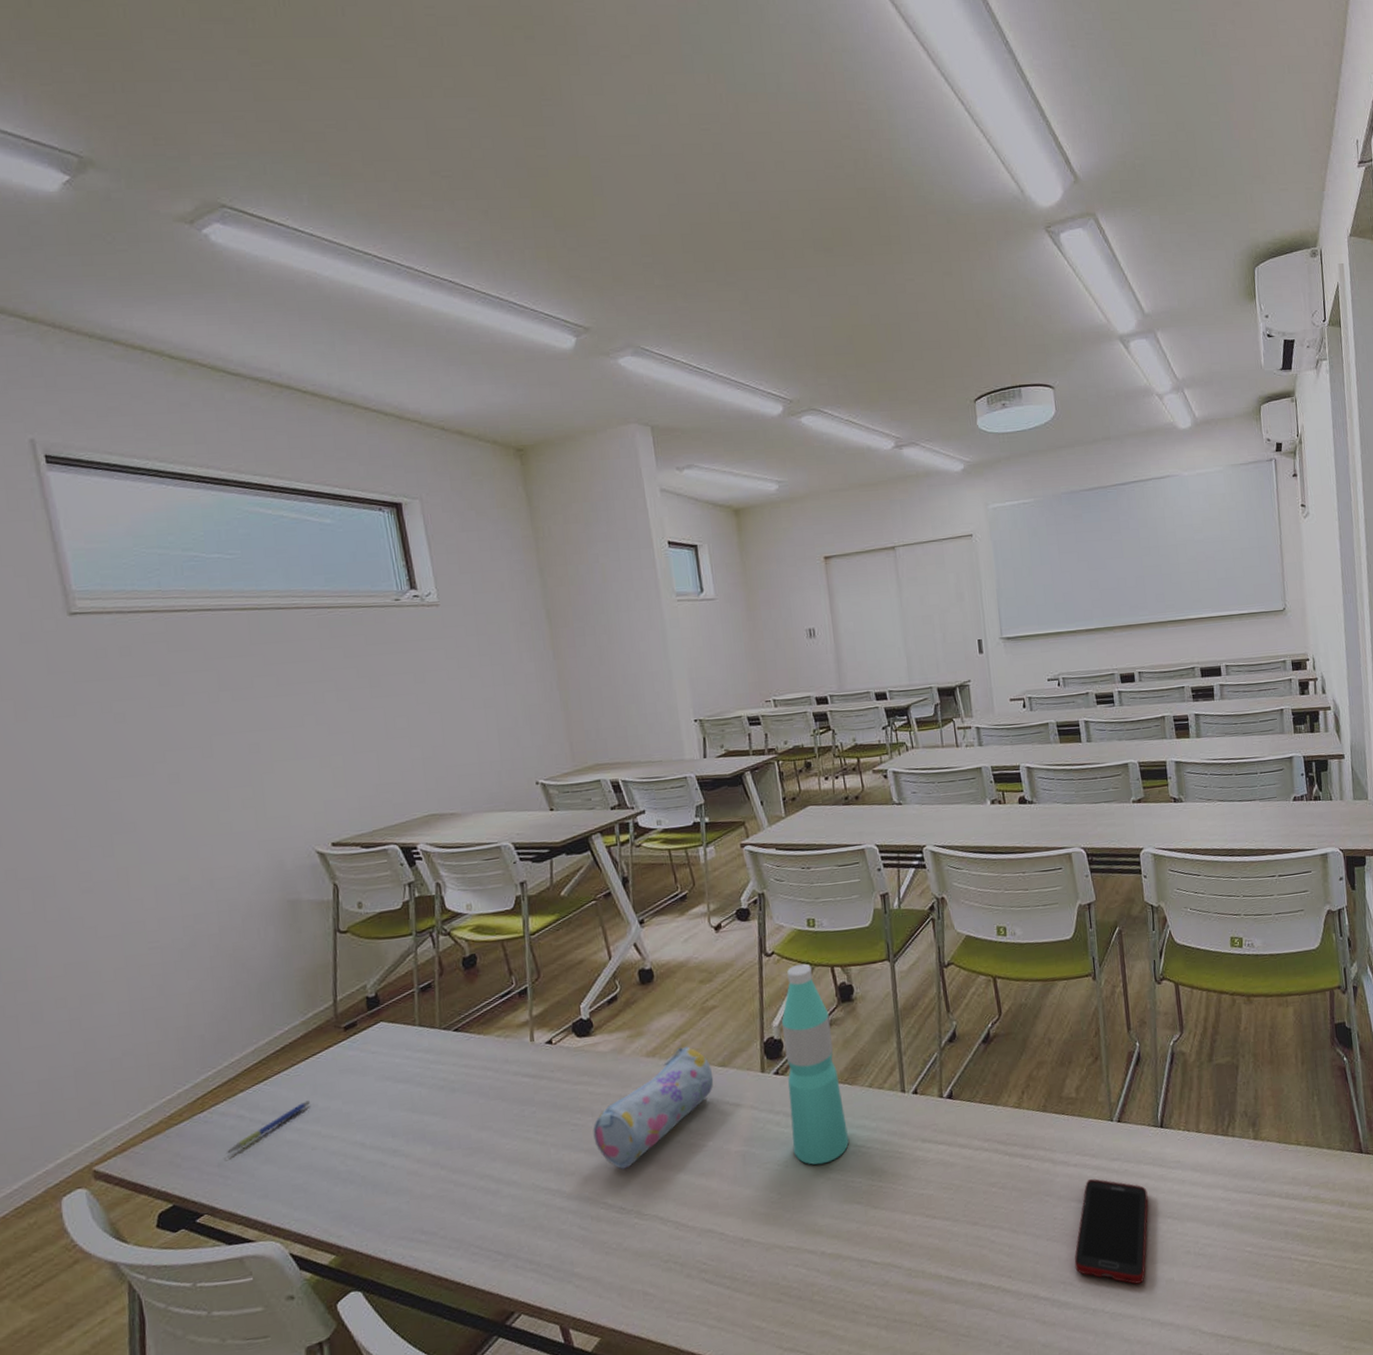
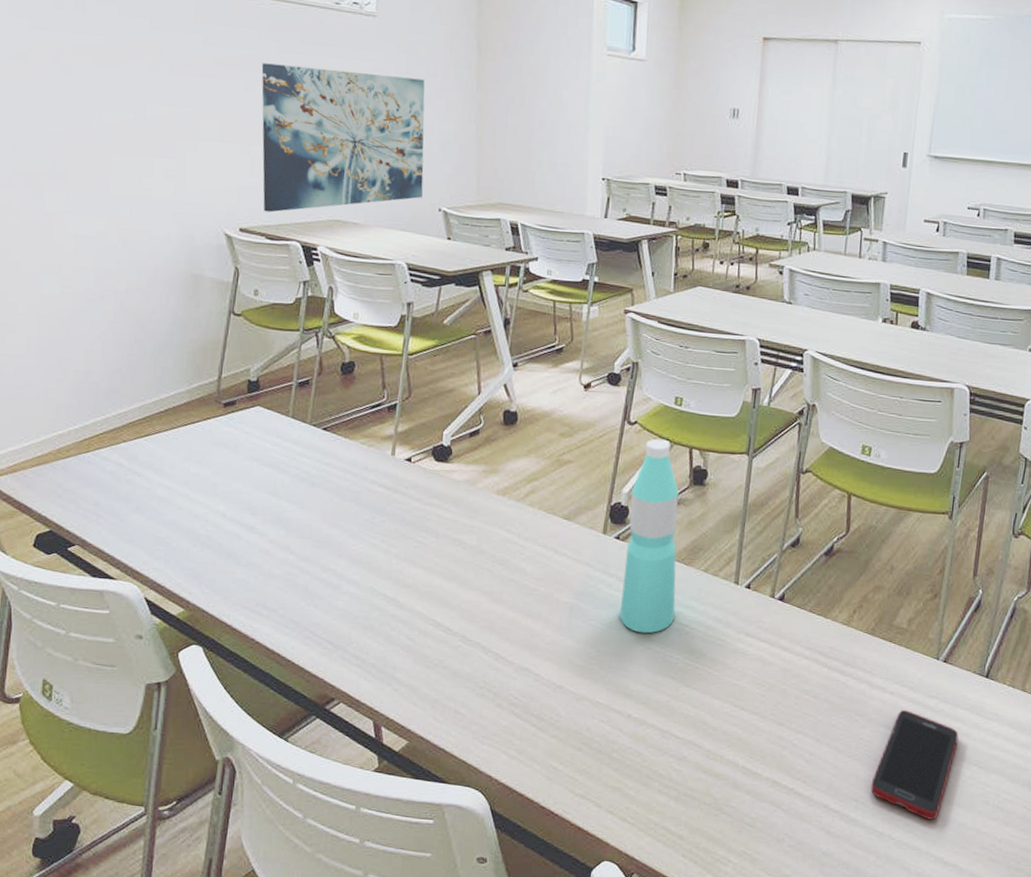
pen: present [227,1100,311,1154] -> none [103,463,184,496]
wall art: none [328,657,517,821] -> present [261,63,425,213]
pencil case: present [593,1046,714,1170] -> none [434,492,557,594]

